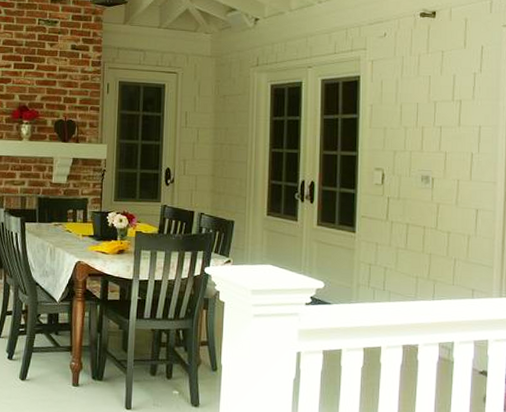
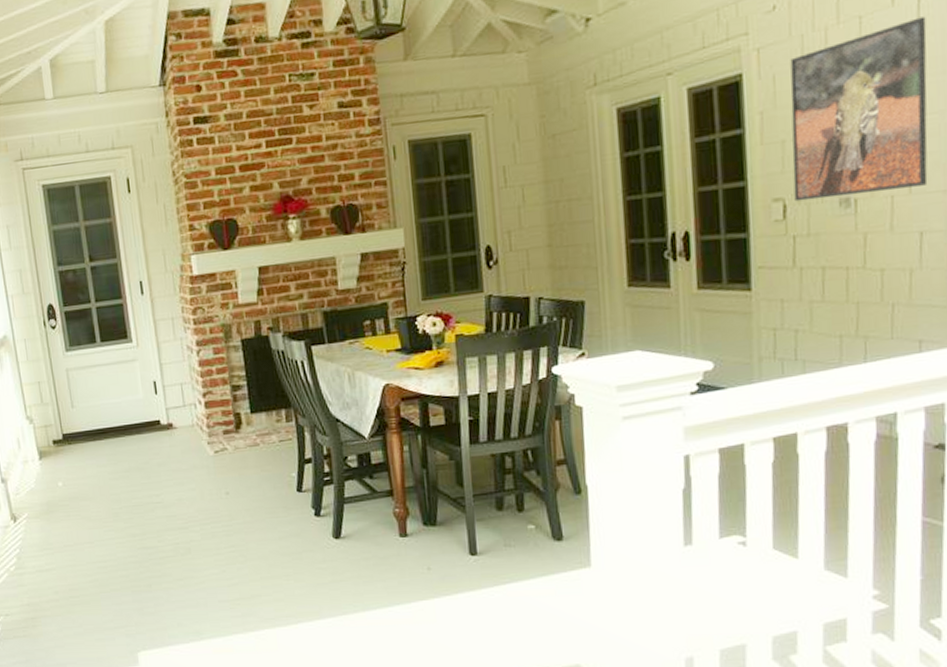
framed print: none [390,59,487,176] -> present [790,16,928,202]

